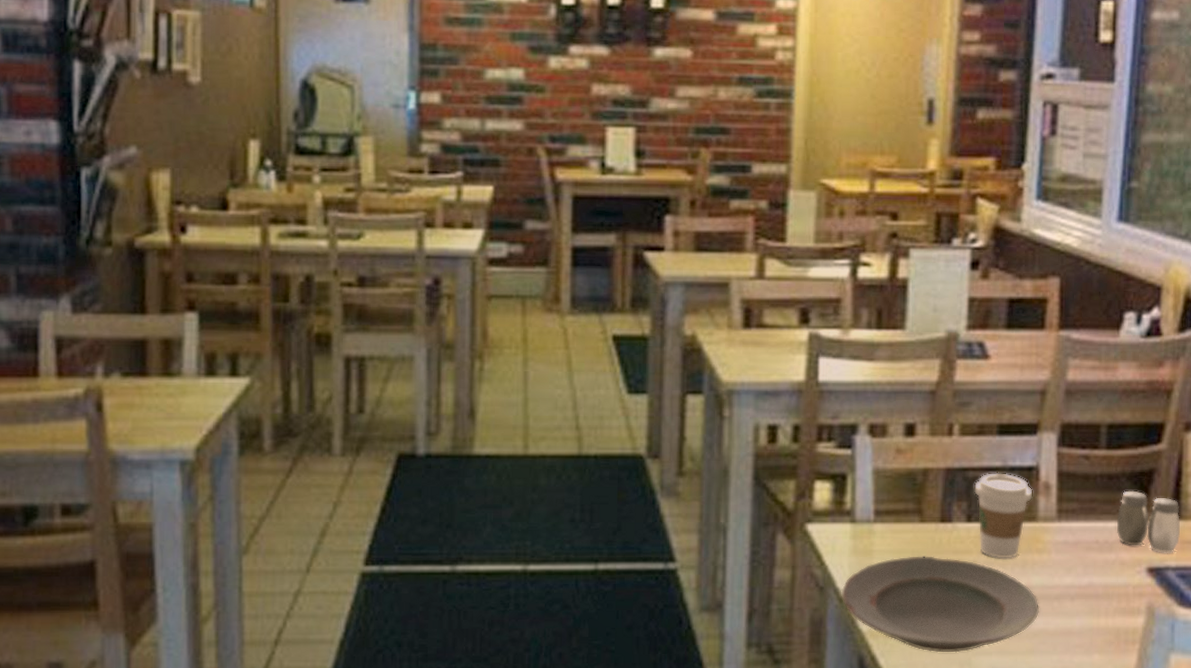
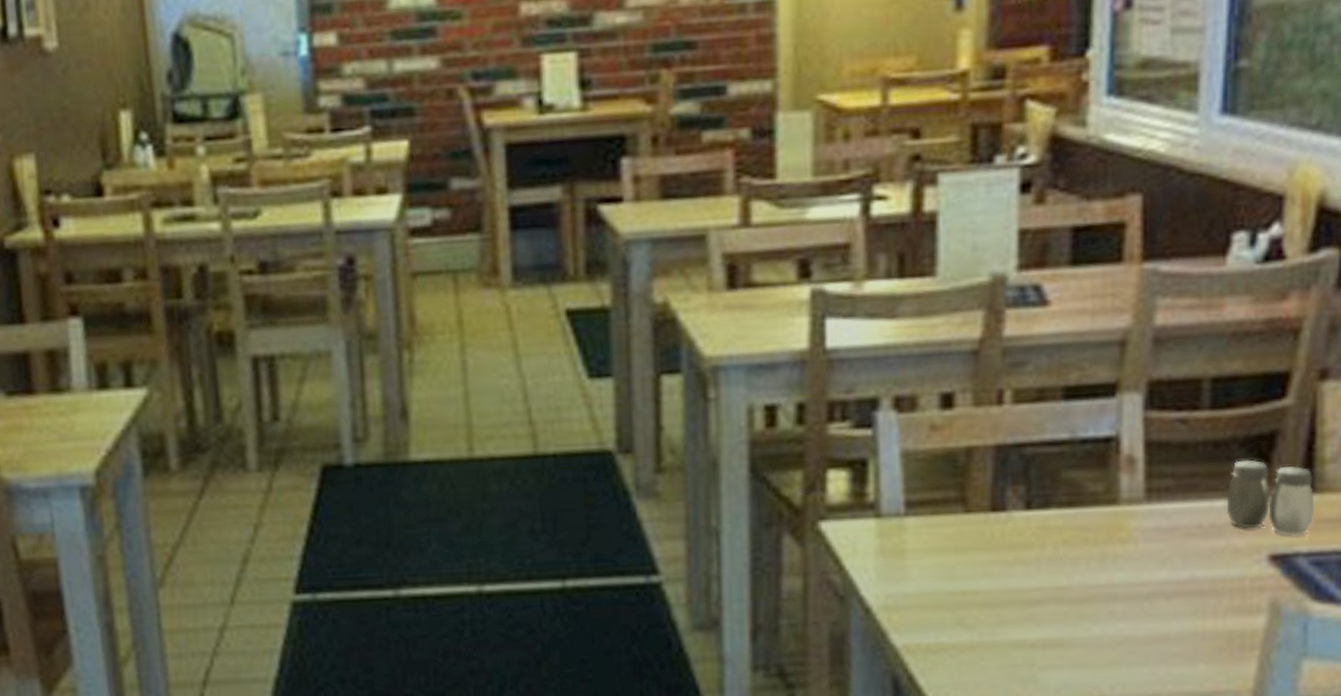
plate: present [841,556,1040,653] -> none [867,553,1126,669]
coffee cup: present [974,473,1033,559] -> none [1034,446,1112,553]

